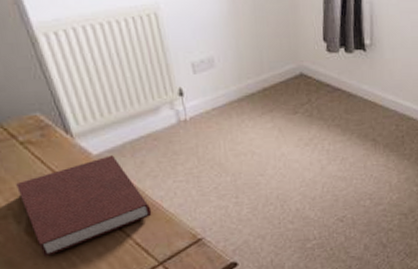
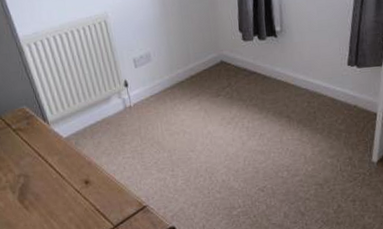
notebook: present [16,155,152,257] -> none [11,137,108,220]

